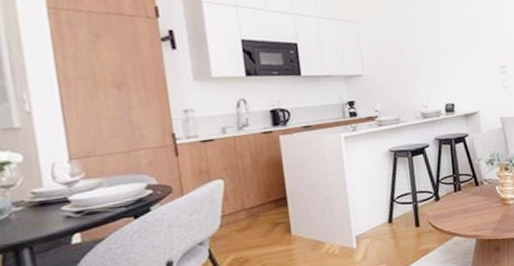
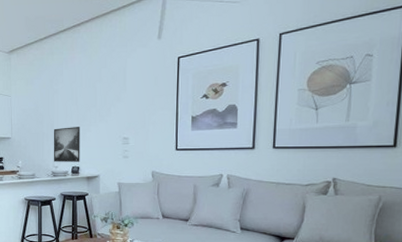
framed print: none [417,56,455,101] -> present [53,127,81,162]

